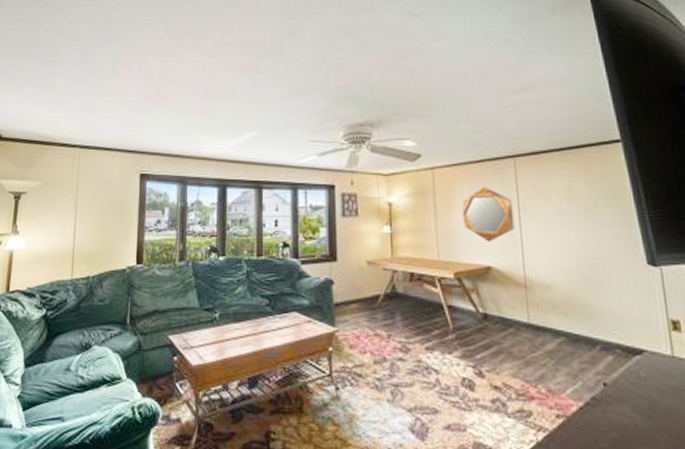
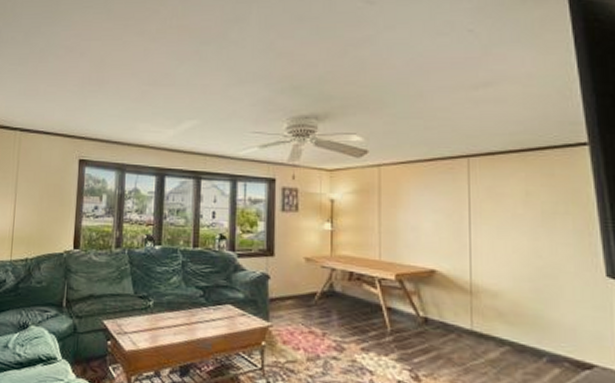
home mirror: present [462,187,515,242] -> none [408,187,464,245]

